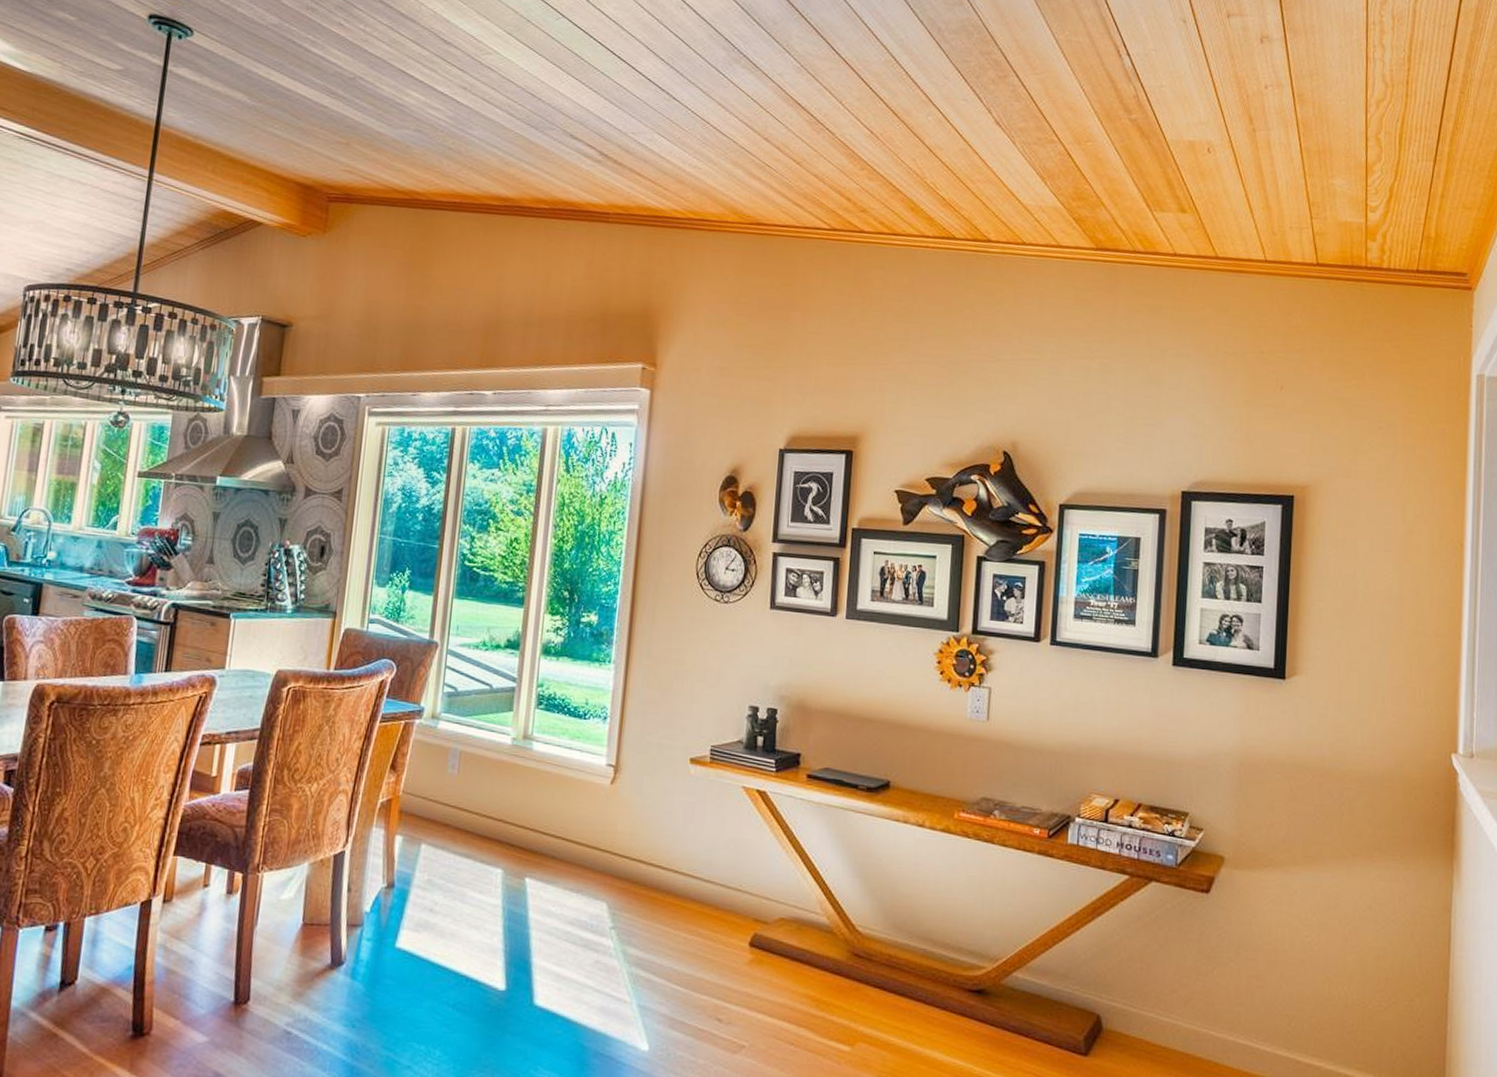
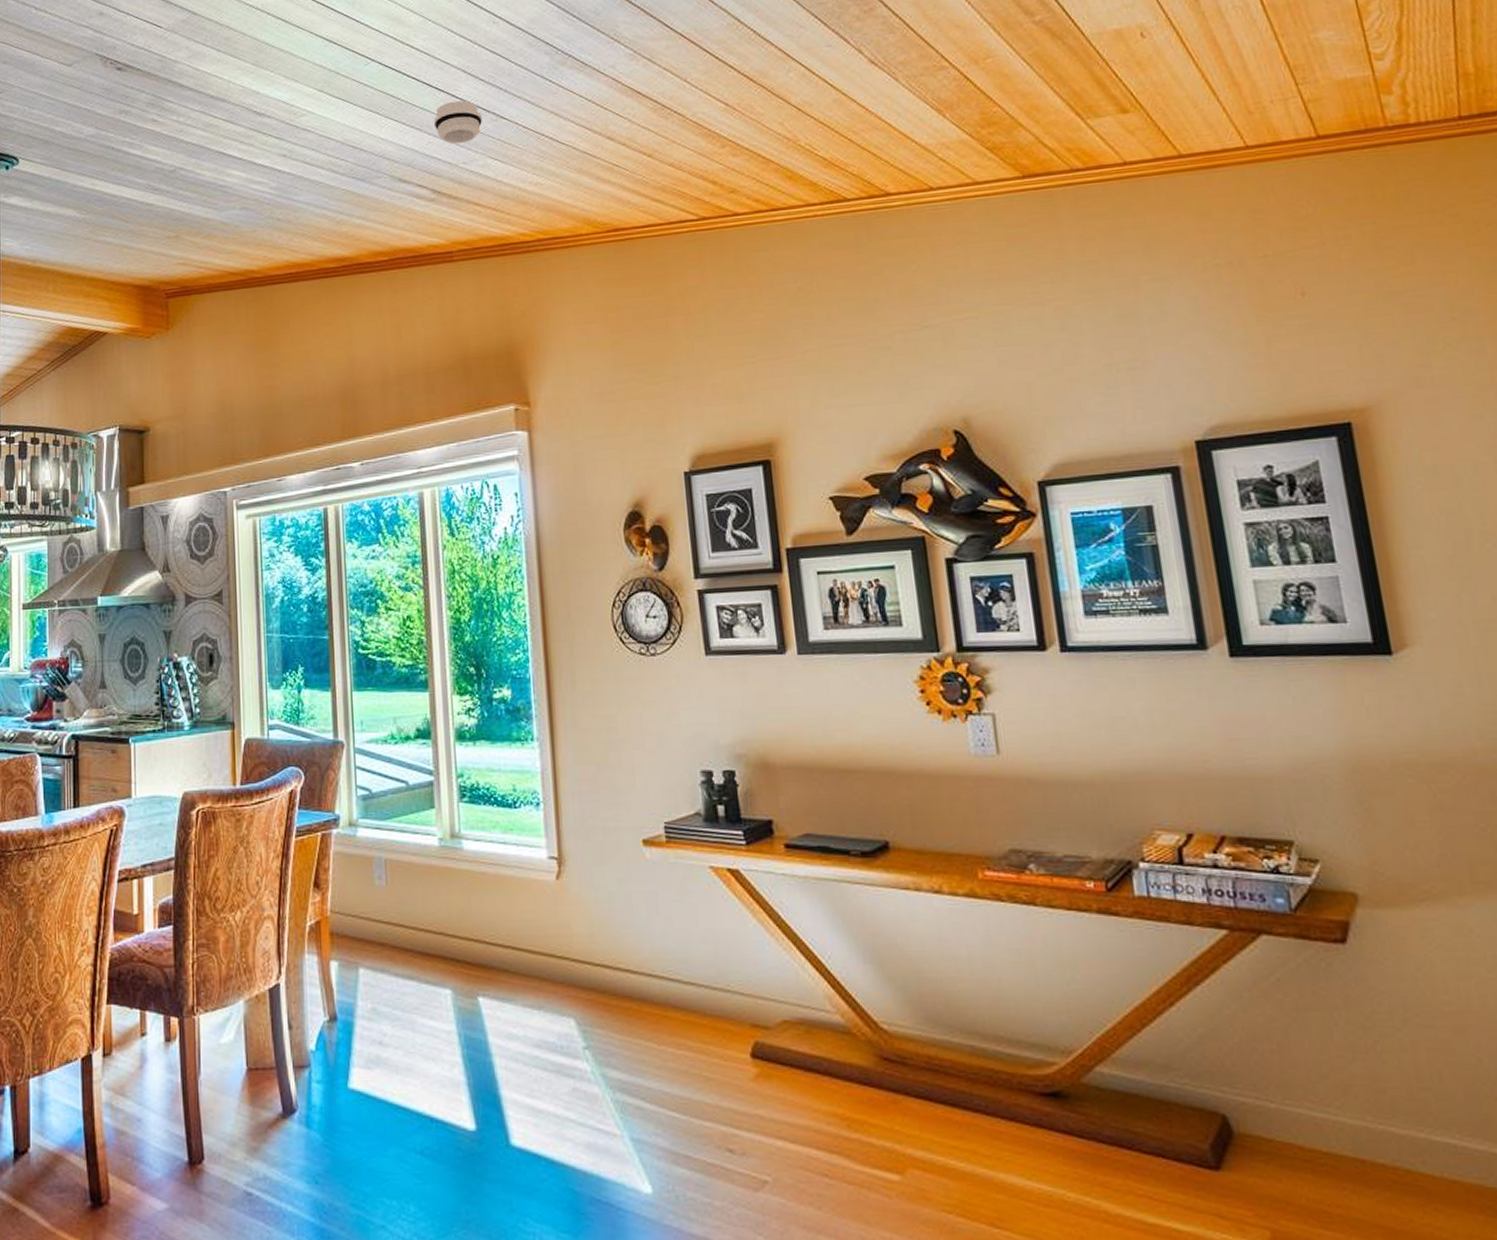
smoke detector: none [611,72,656,115] -> present [433,100,482,144]

